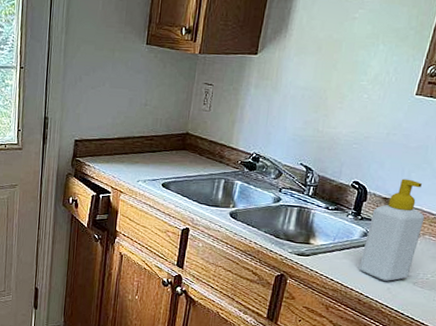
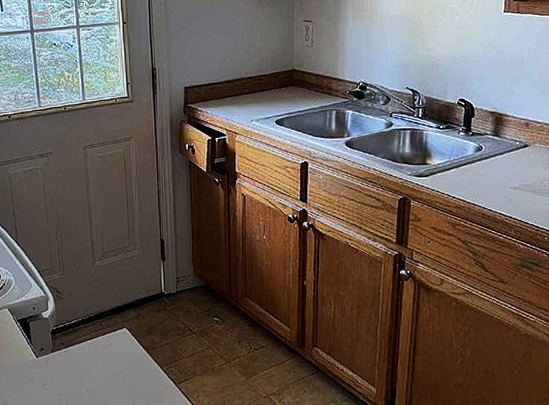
soap bottle: present [359,179,425,281] -> none [478,91,532,193]

